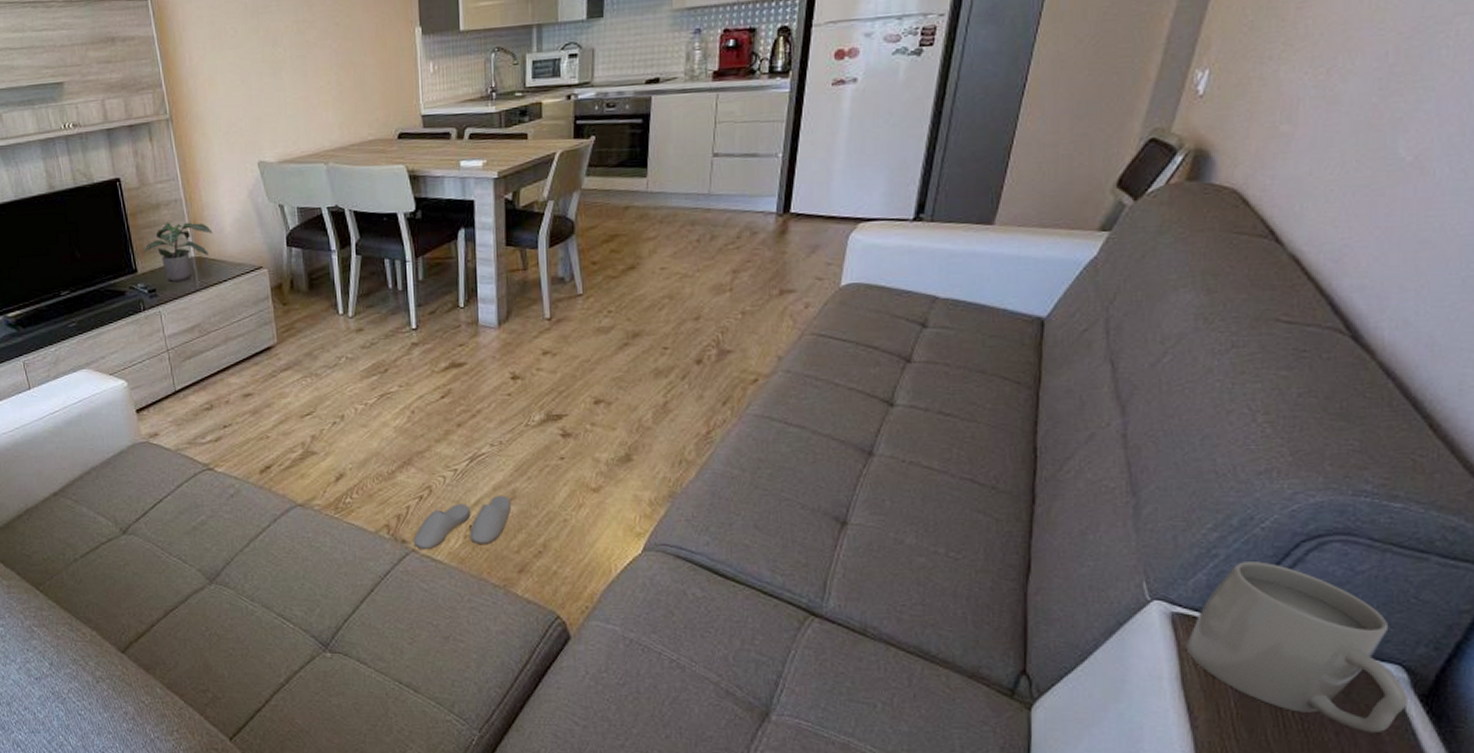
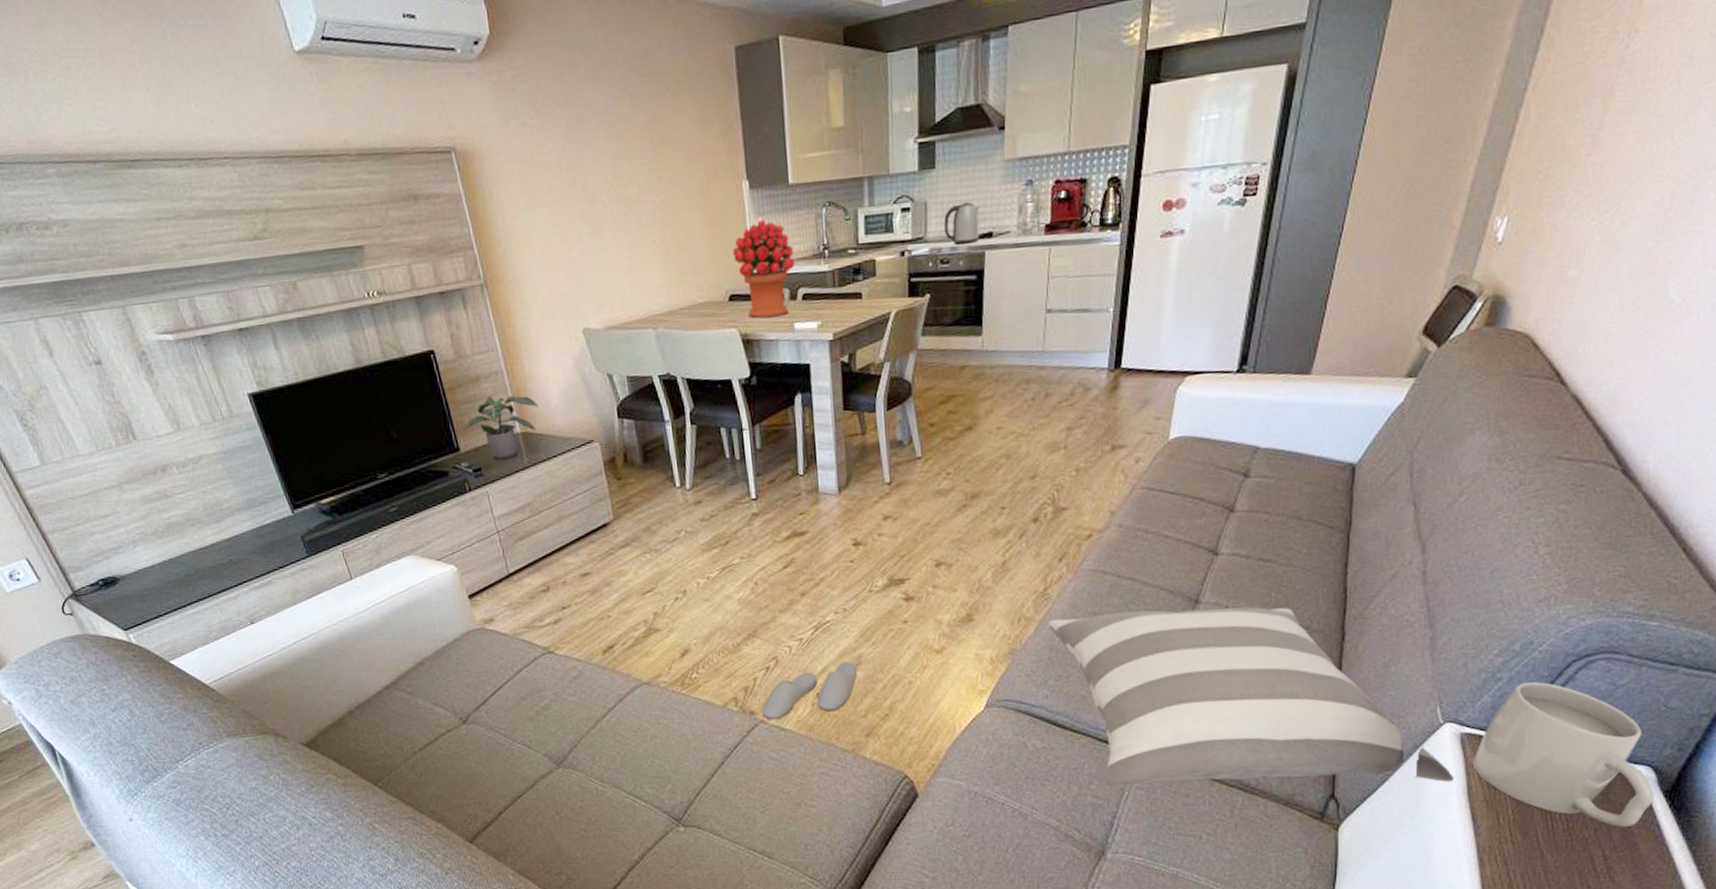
bouquet: none [404,63,463,156] -> present [733,220,795,319]
kettle: none [610,48,647,90] -> present [943,201,980,245]
pillow: none [711,460,1164,666] -> present [1049,607,1454,787]

